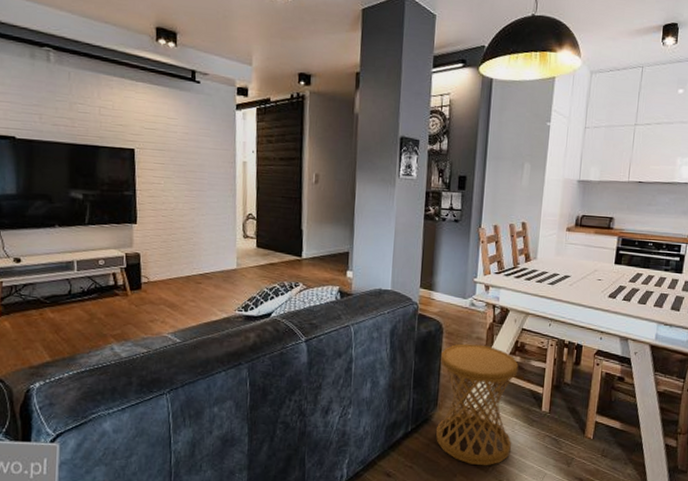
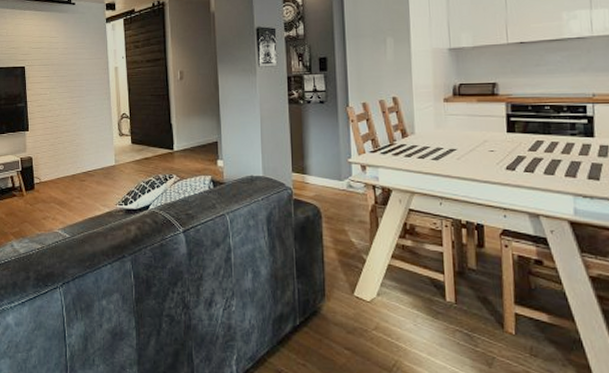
side table: present [435,343,519,466] -> none [323,228,416,366]

